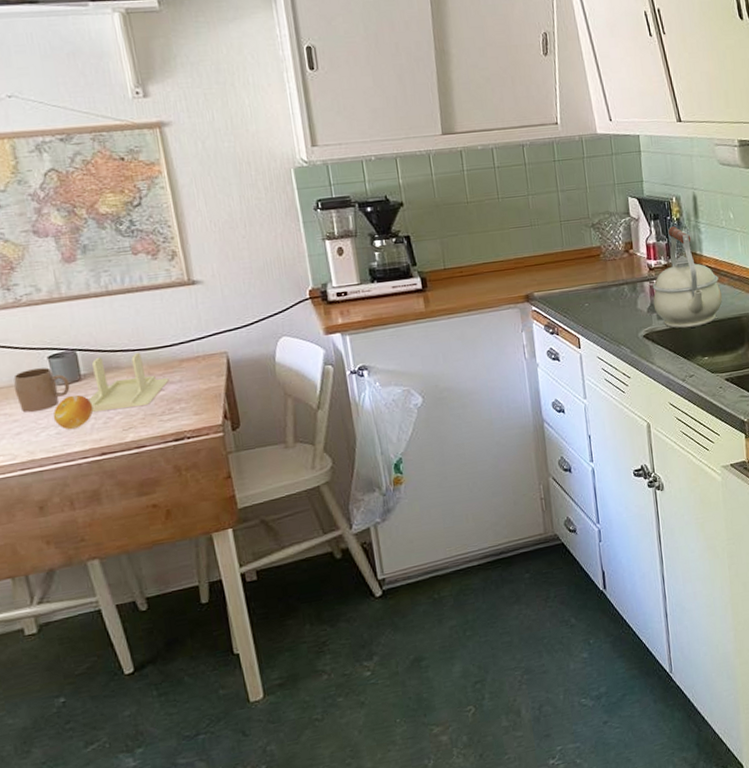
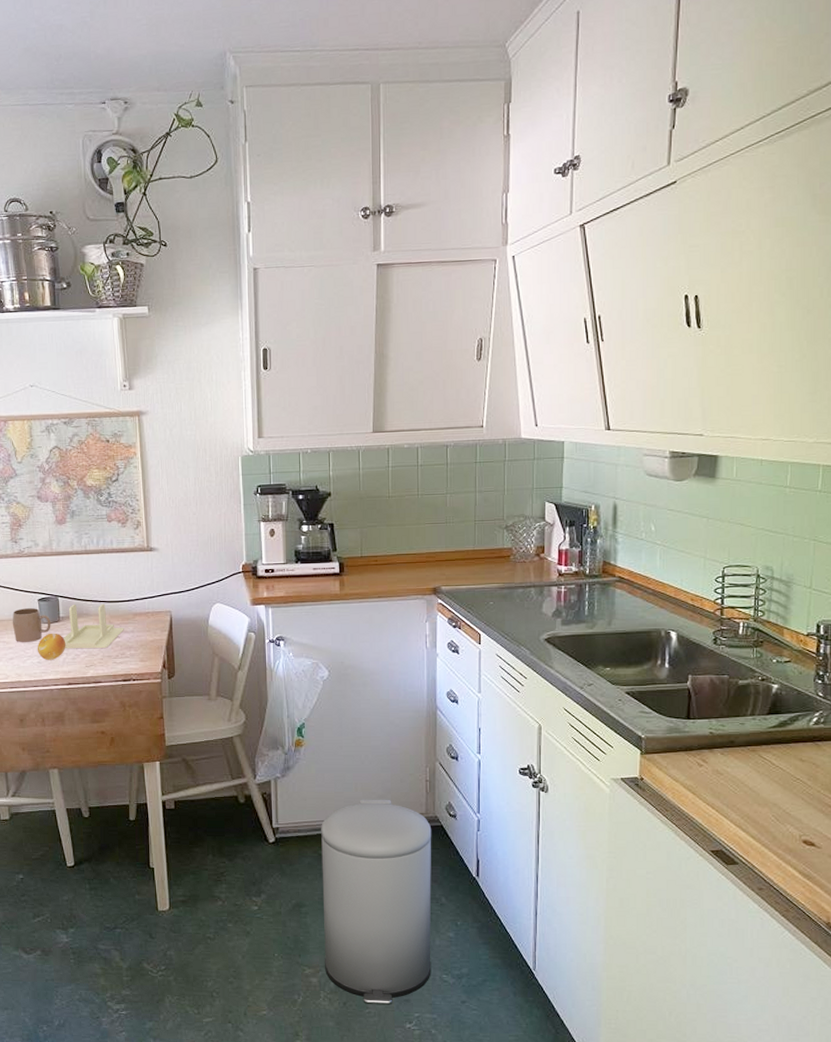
pedal bin: none [433,525,569,750] -> present [321,799,432,1006]
kettle: present [652,226,722,329] -> none [559,534,632,637]

